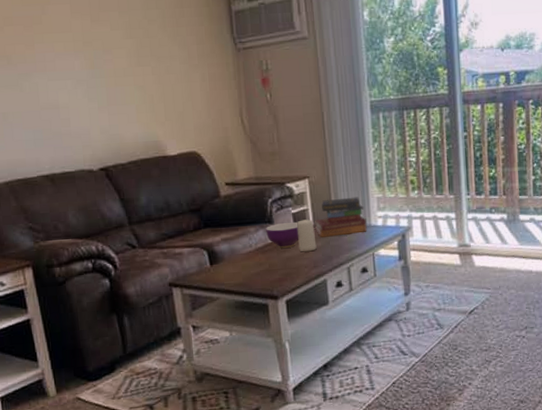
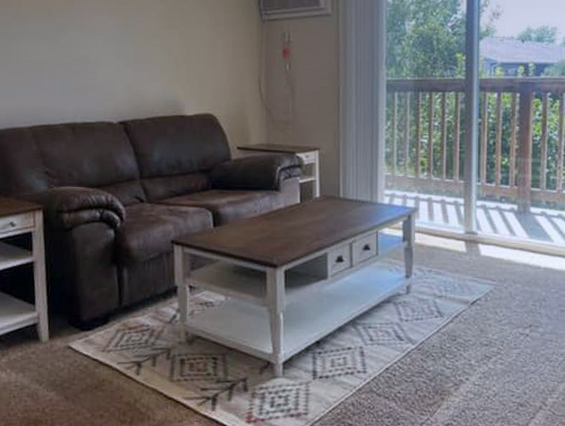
bowl: present [265,221,299,248] -> none [271,191,305,217]
candle: present [297,219,317,252] -> none [303,190,321,223]
books: present [315,197,367,237] -> none [321,172,373,210]

